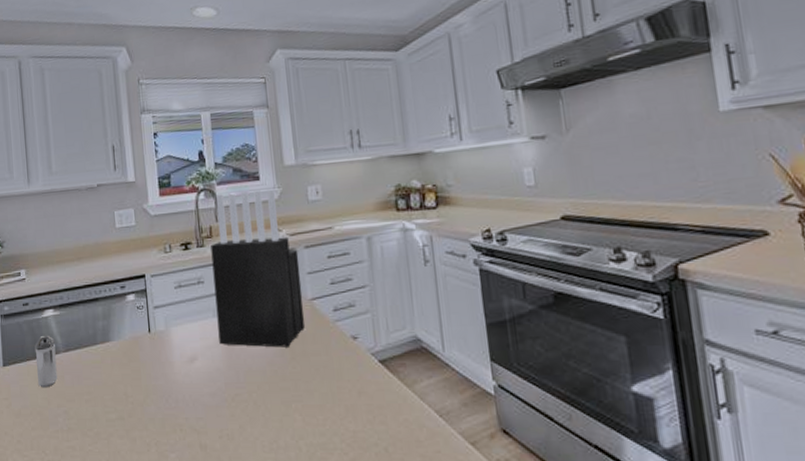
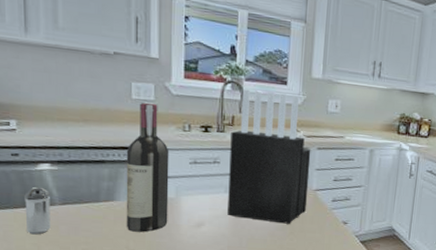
wine bottle: none [115,228,161,375] -> present [126,102,169,232]

